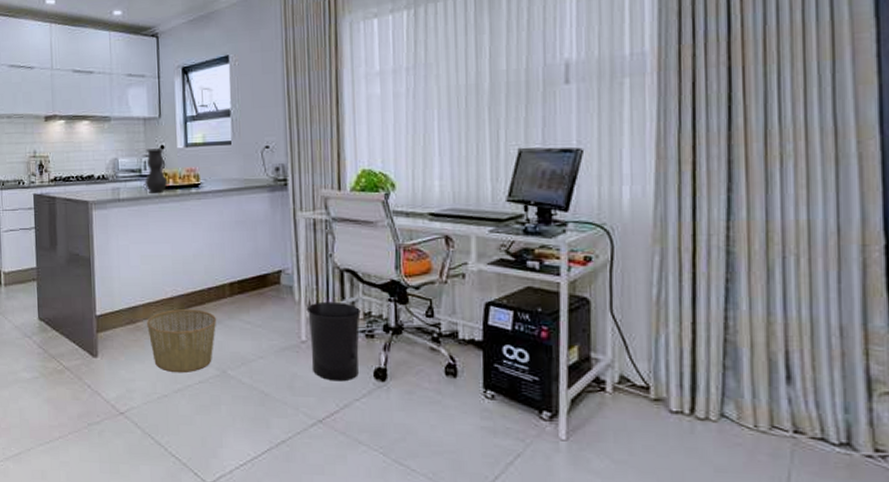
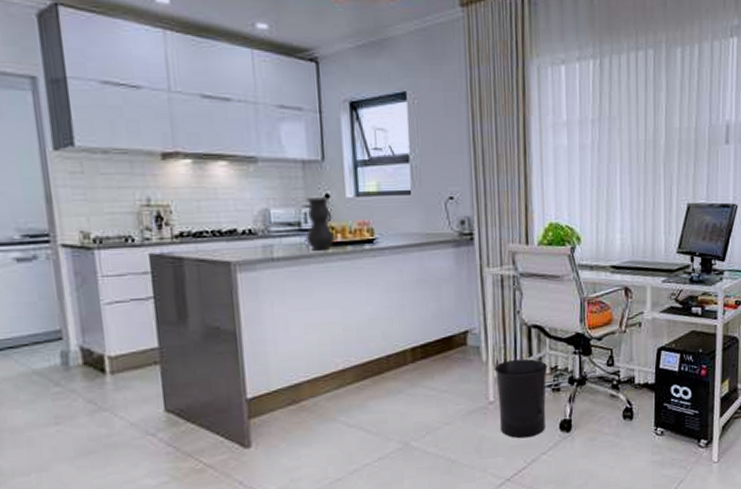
basket: present [147,309,217,372] -> none [314,380,398,453]

